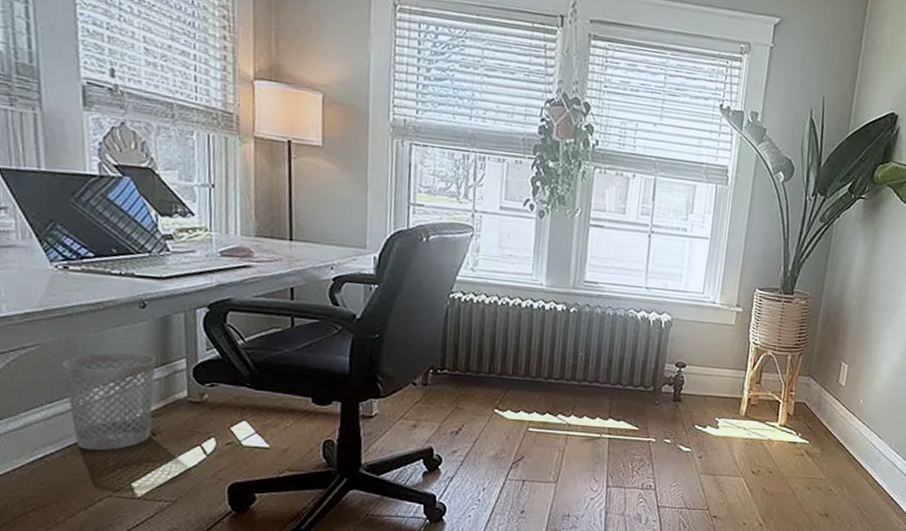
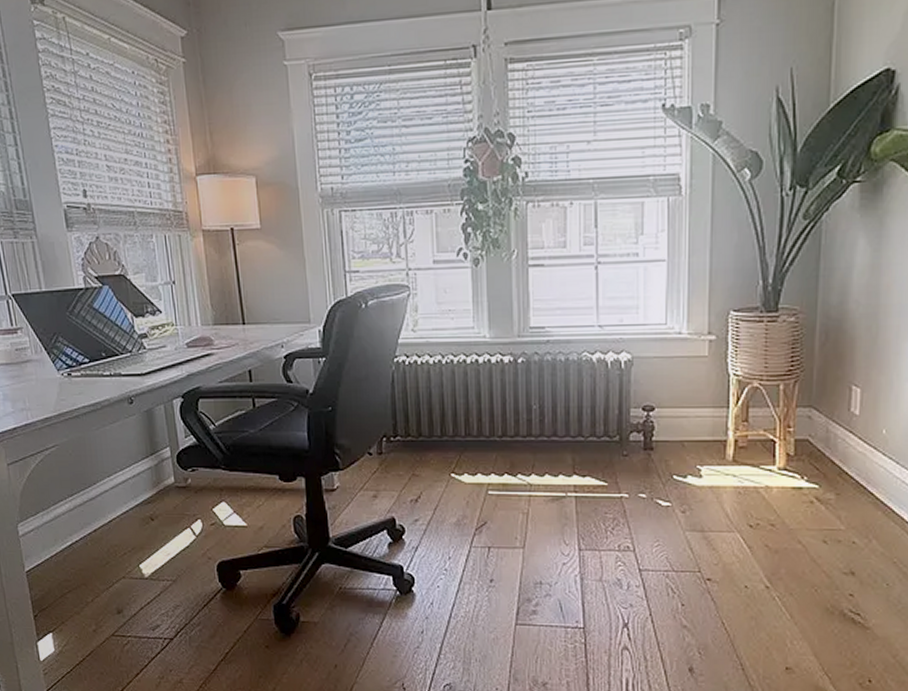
wastebasket: present [63,352,155,451] -> none [76,446,149,537]

